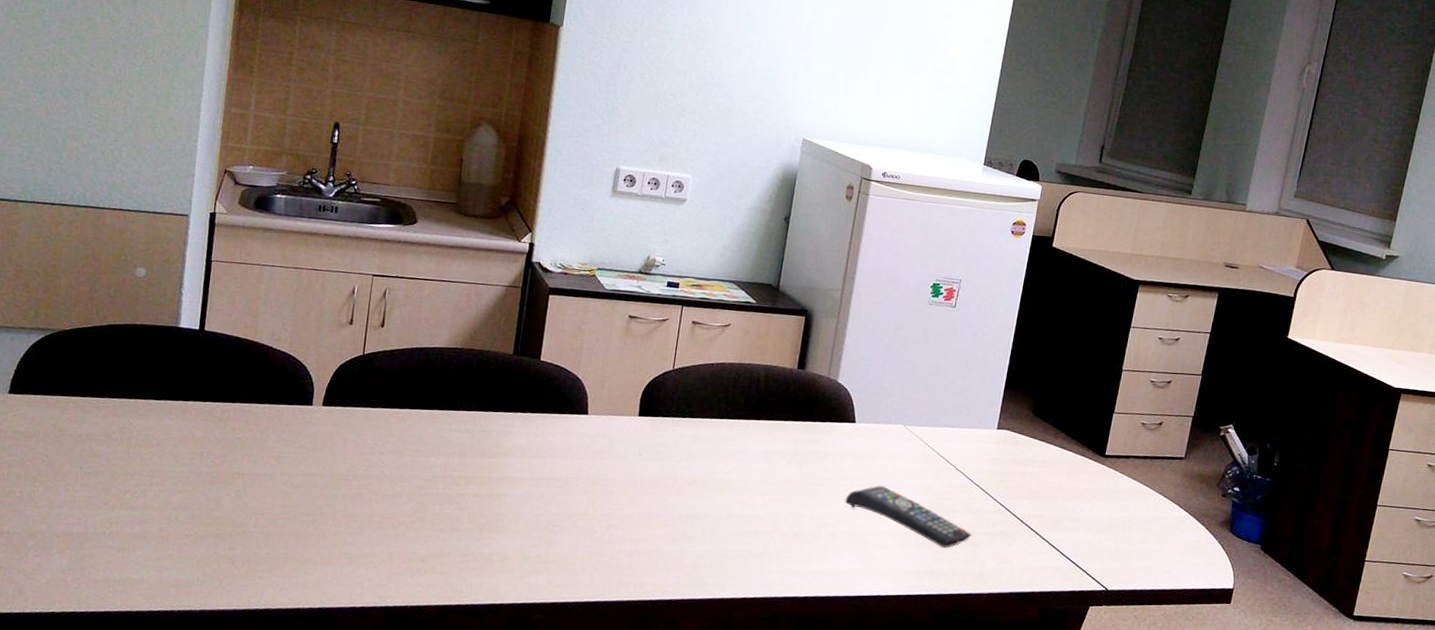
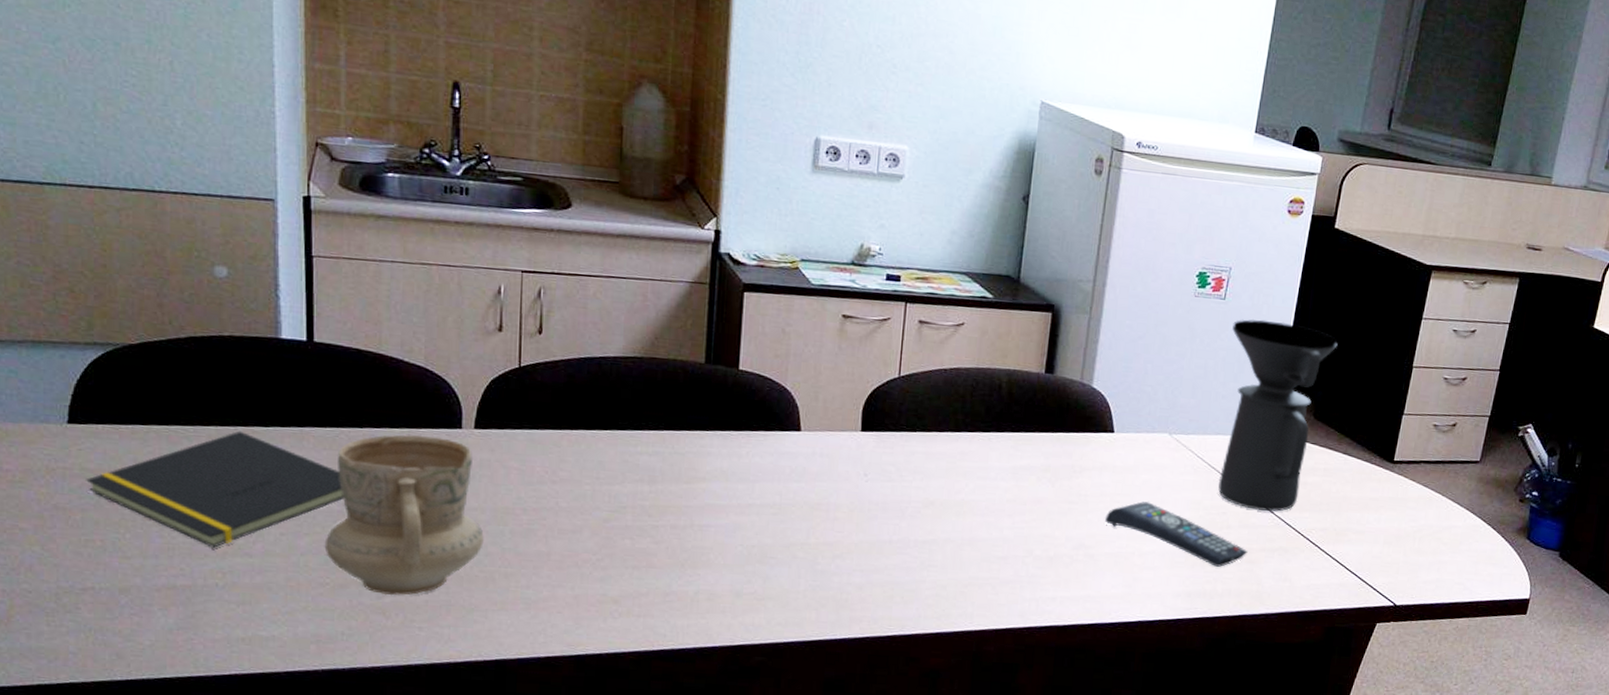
notepad: none [16,403,213,501] -> present [86,430,345,548]
mug: none [192,409,321,548] -> present [324,434,484,596]
coffee maker: none [946,325,1055,499] -> present [1218,319,1338,512]

